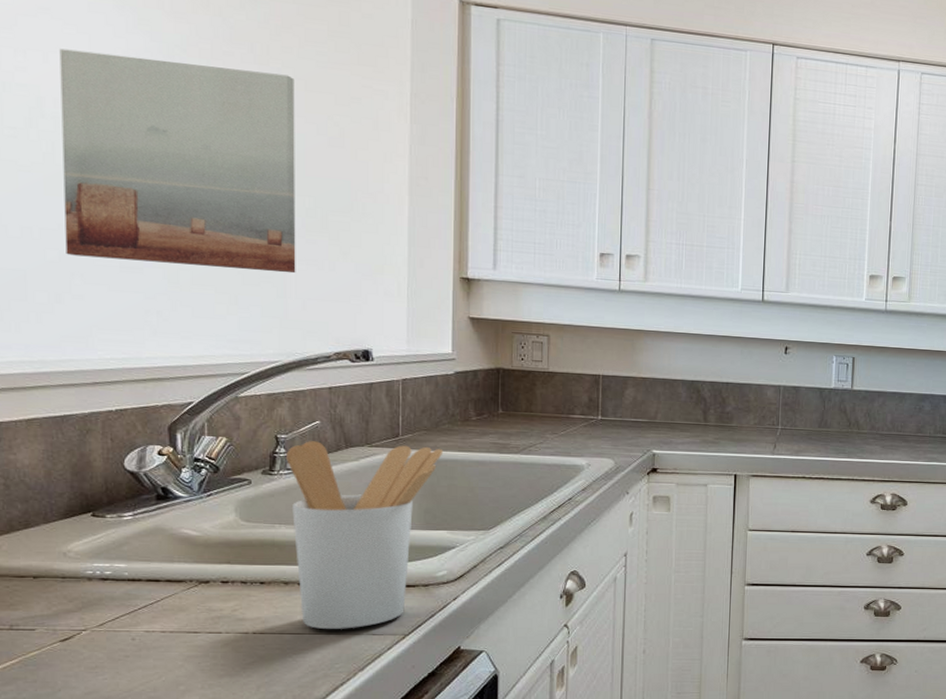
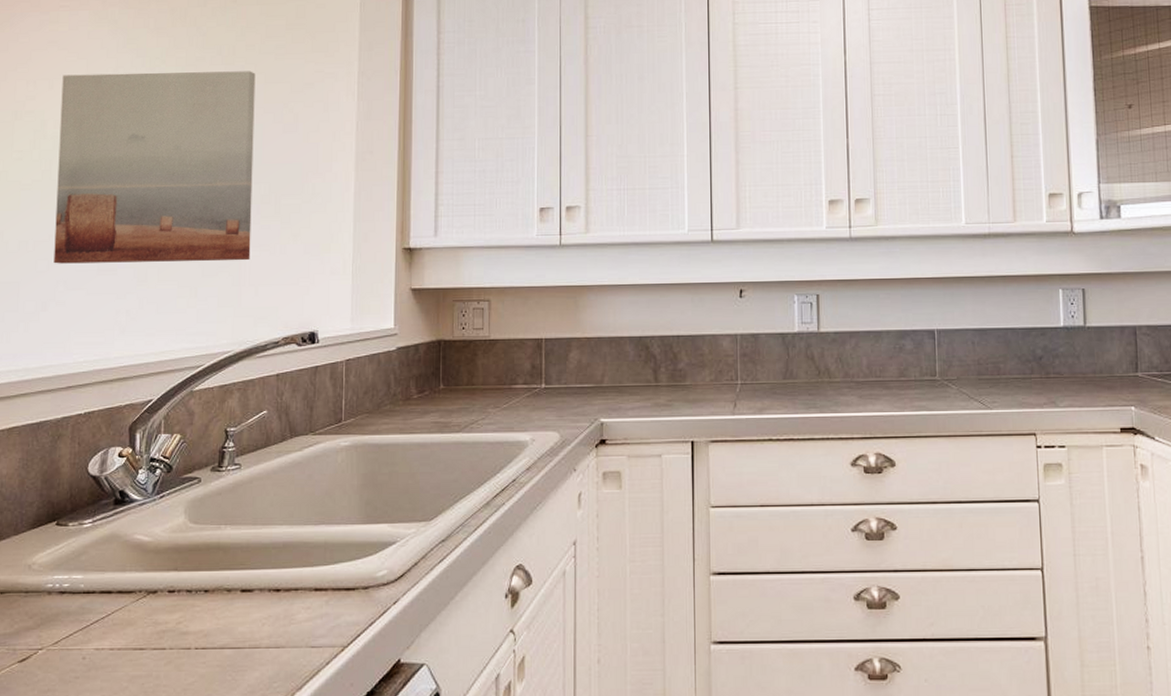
utensil holder: present [286,441,444,629] -> none [234,430,385,642]

